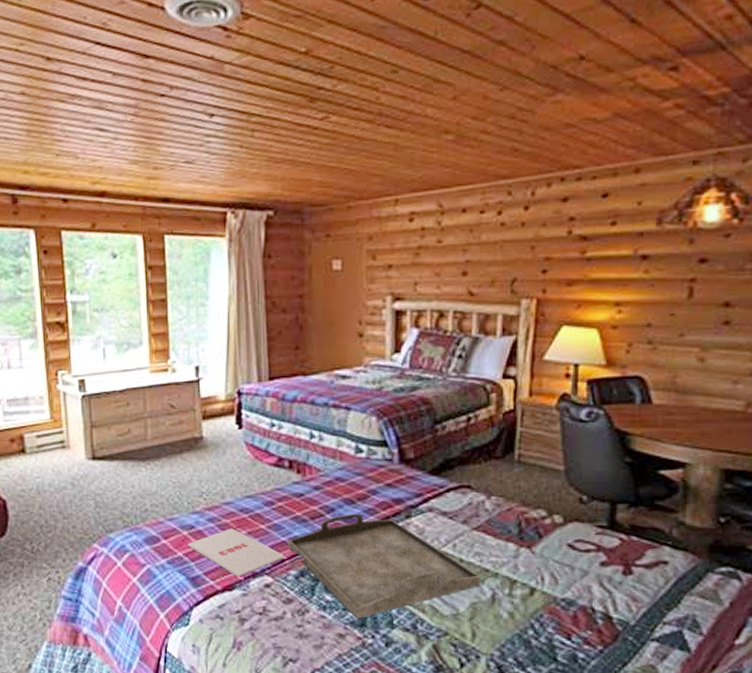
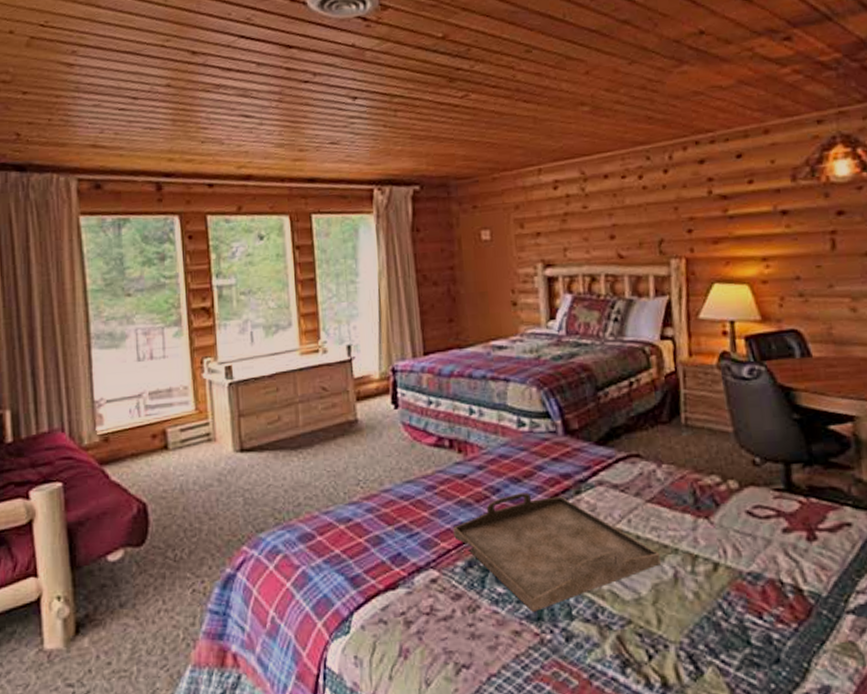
magazine: present [187,528,284,577] -> none [345,518,449,573]

